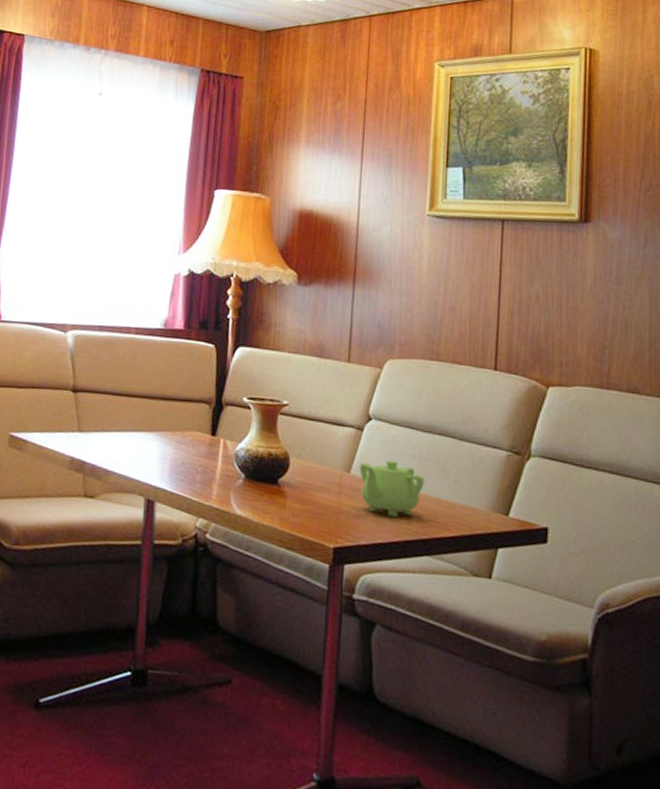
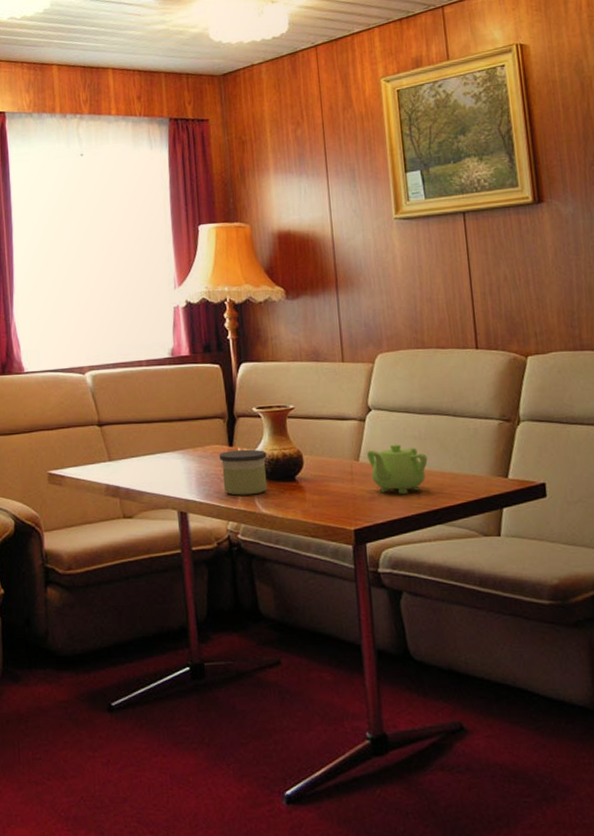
candle: none [198,440,251,493] -> present [219,449,268,496]

